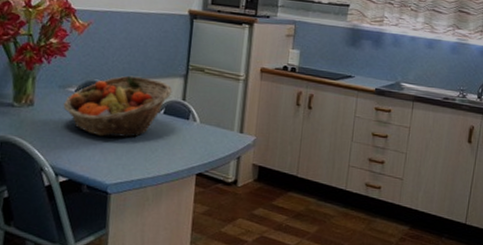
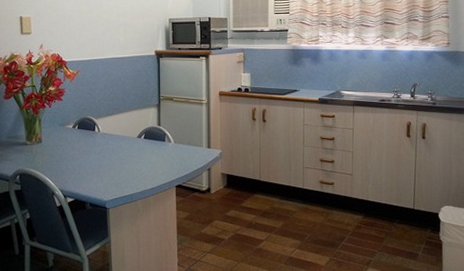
fruit basket: present [63,75,173,138] -> none [64,110,149,162]

